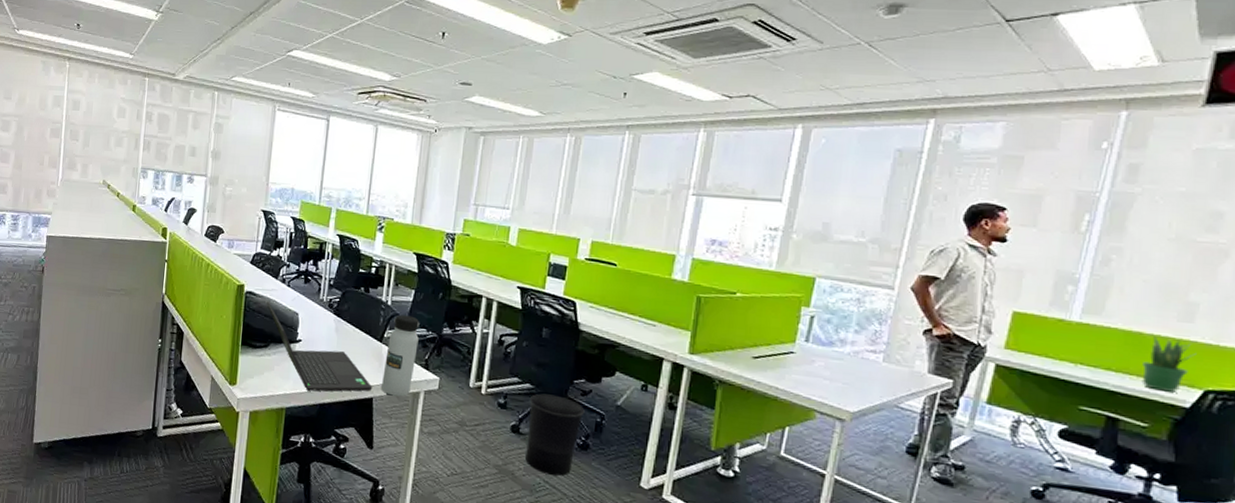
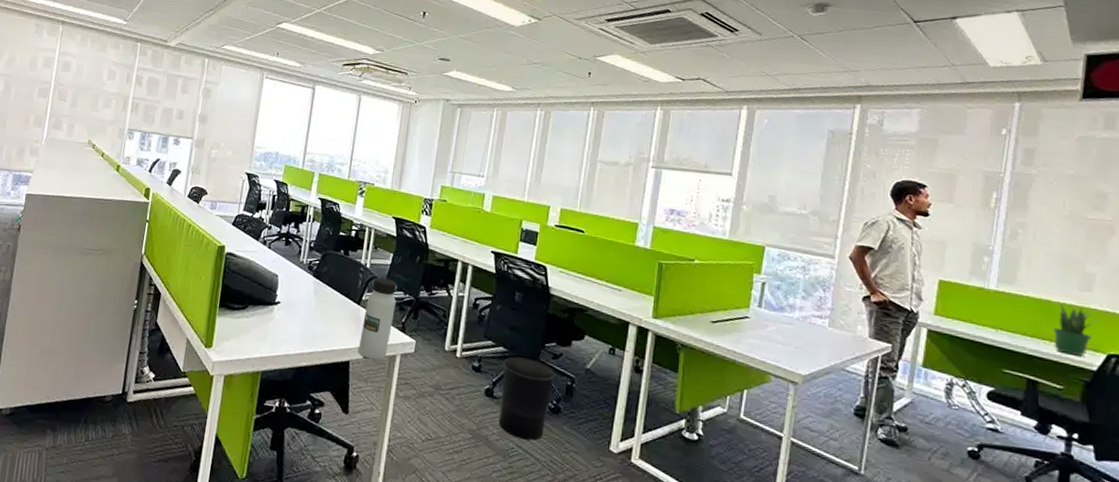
laptop: present [266,301,373,392] -> none [246,262,350,355]

